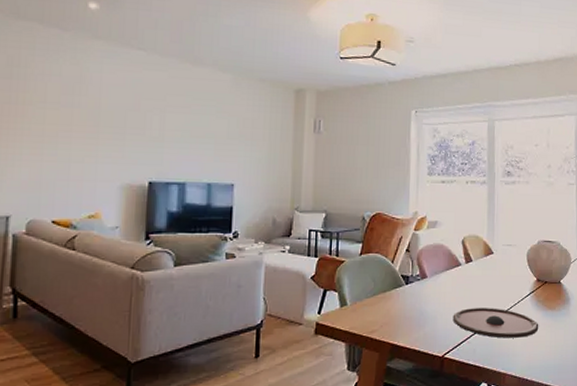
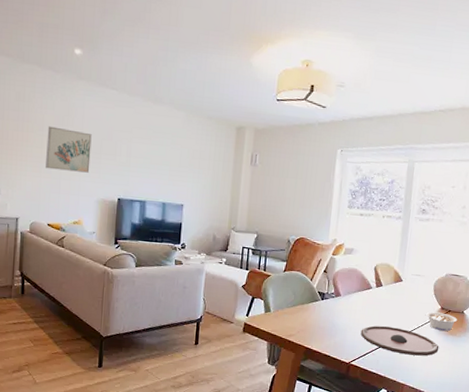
wall art: none [49,96,113,152] -> present [46,126,92,173]
legume: none [520,285,555,305] -> present [425,312,458,331]

